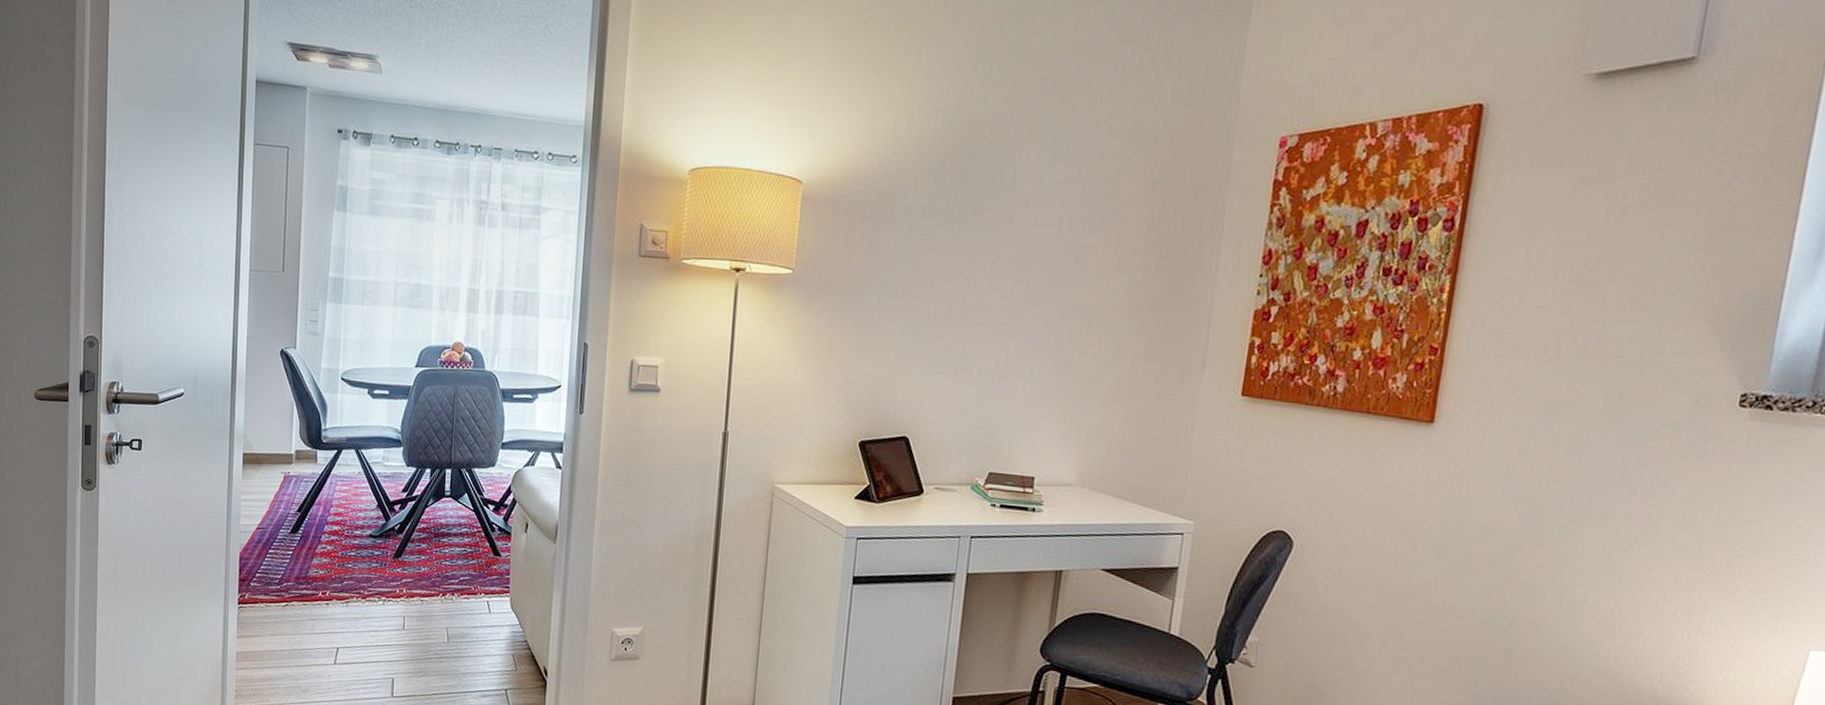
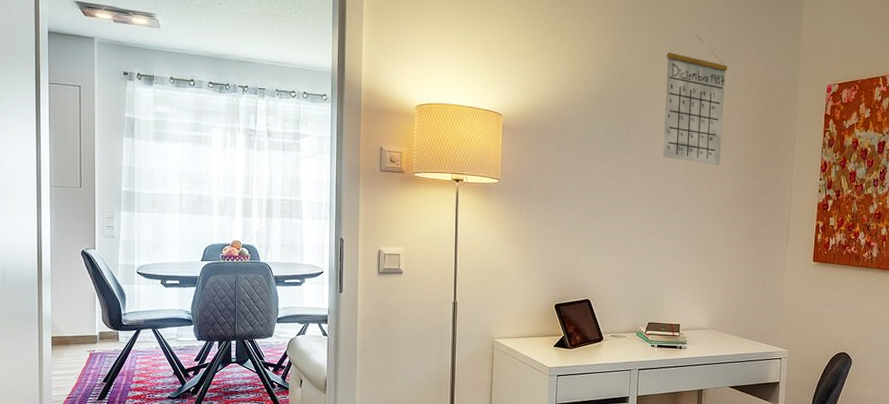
calendar: none [1023,67,1129,254] -> present [662,35,728,166]

